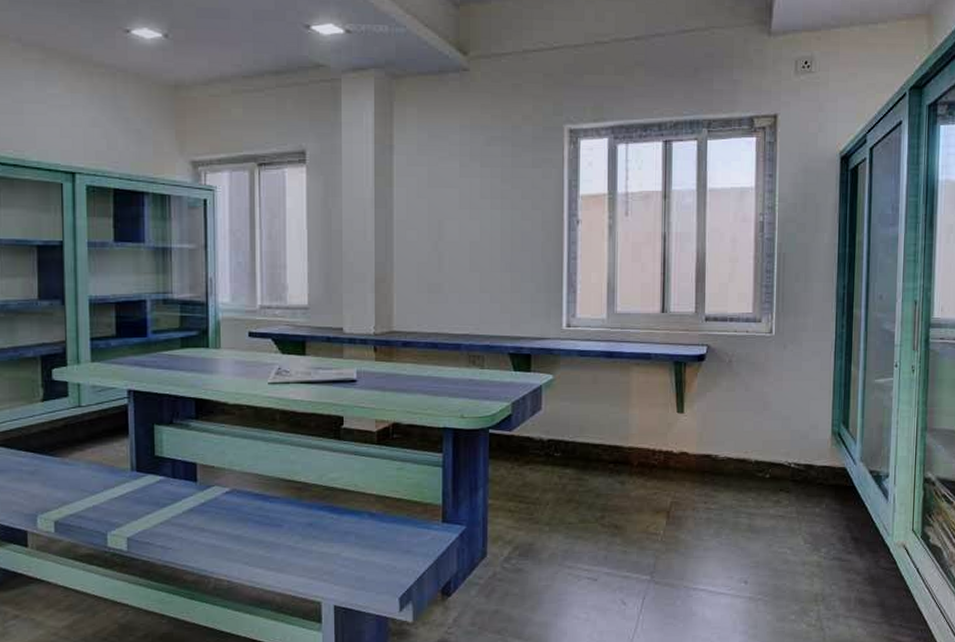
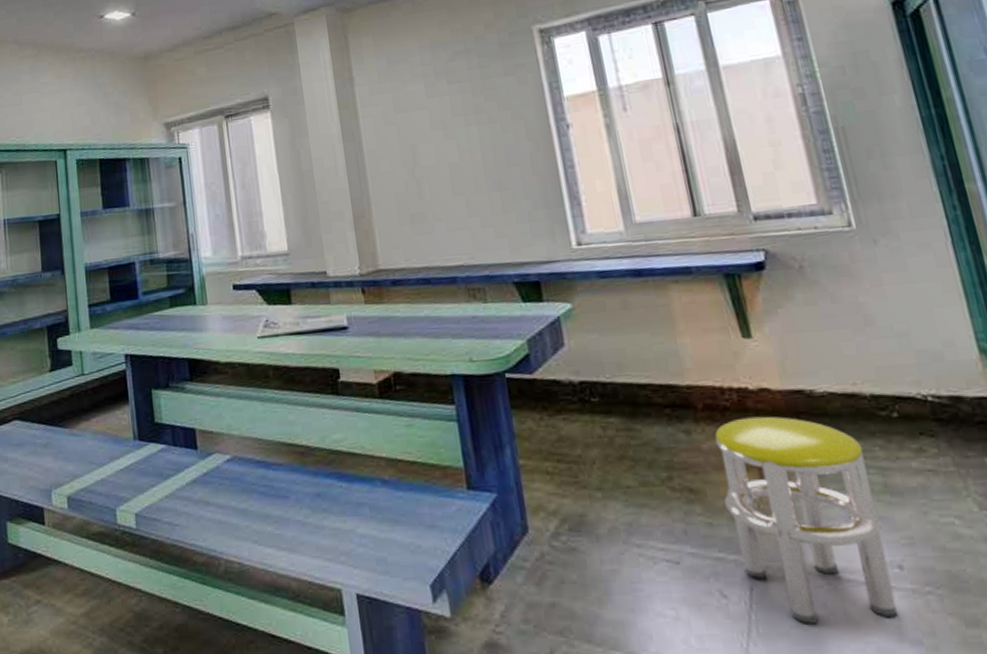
stool: none [638,473,741,622] -> present [714,416,899,624]

